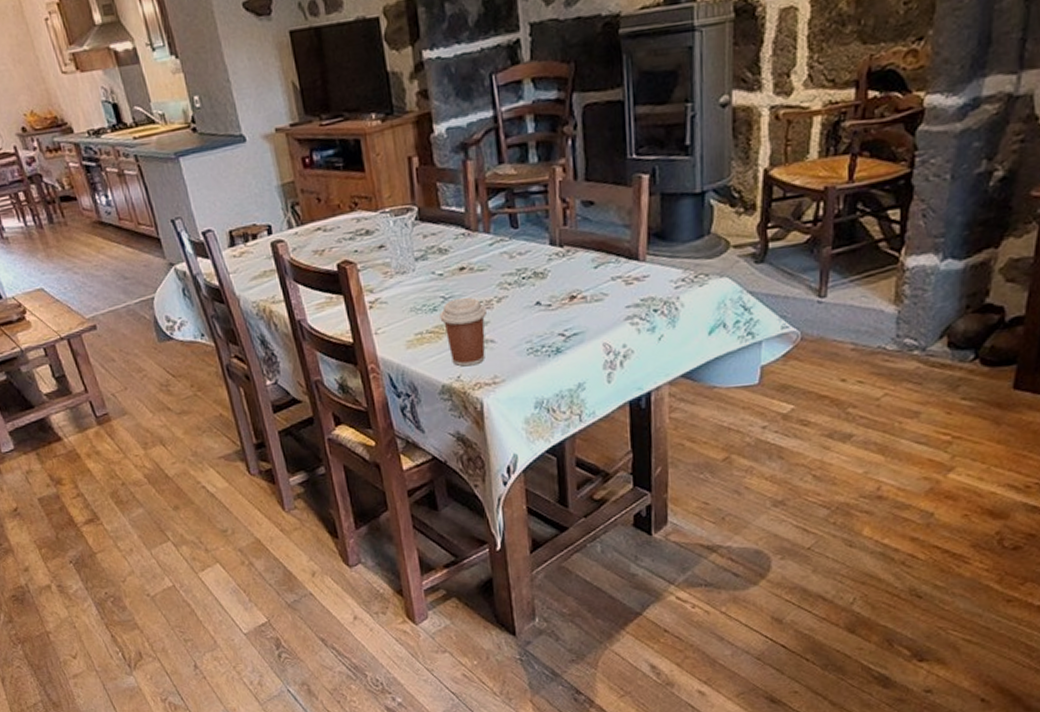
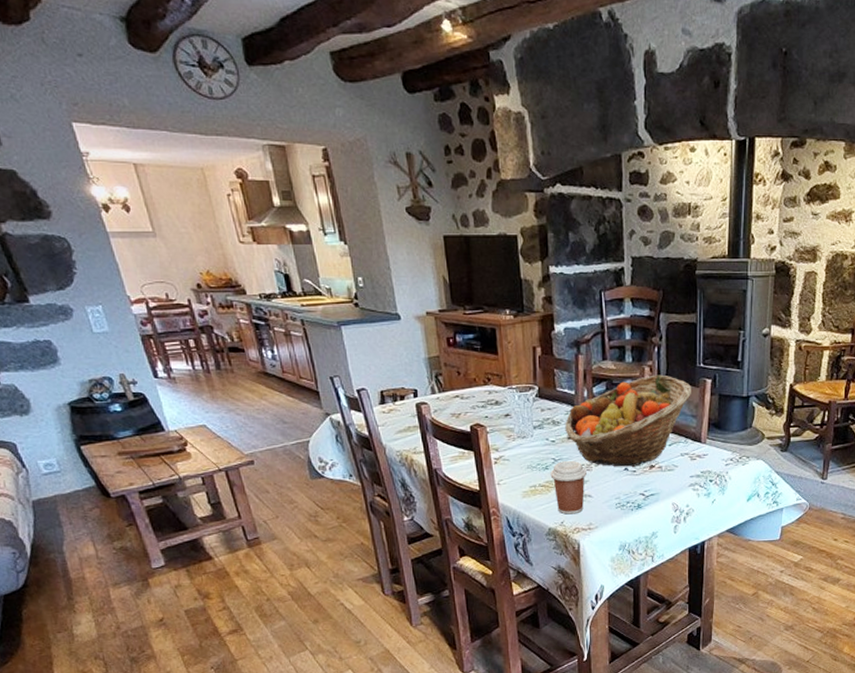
fruit basket: none [454,174,622,301] -> present [565,374,691,467]

